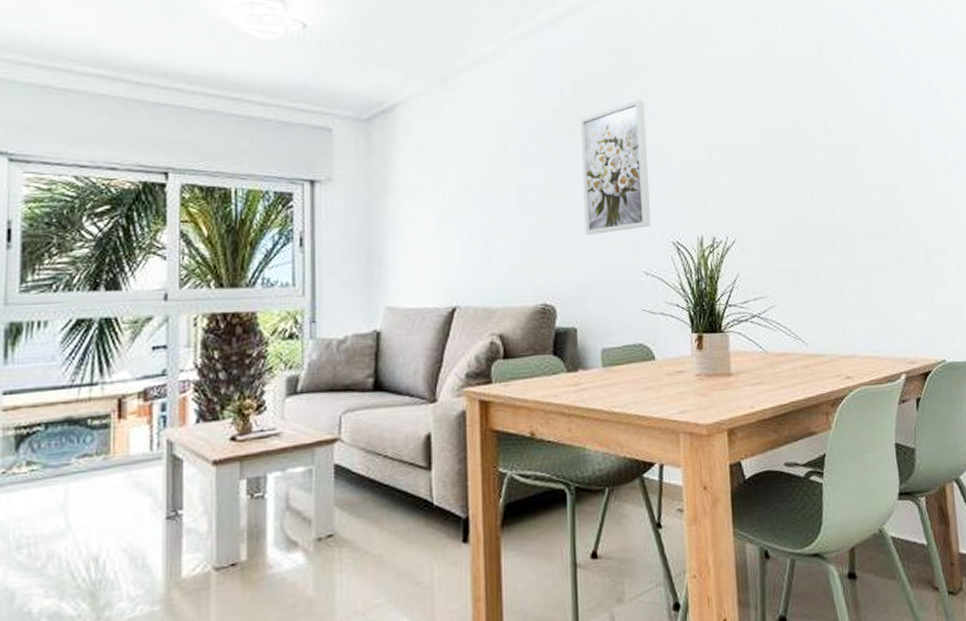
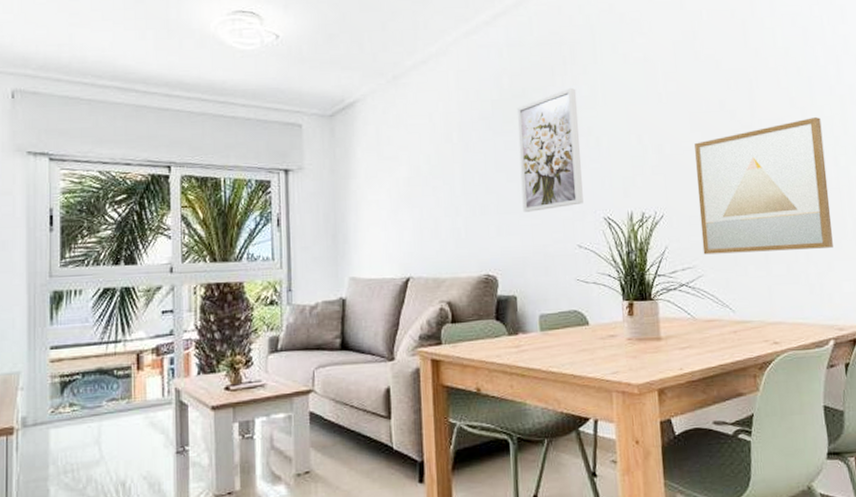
wall art: none [768,141,905,284] -> present [694,117,833,255]

